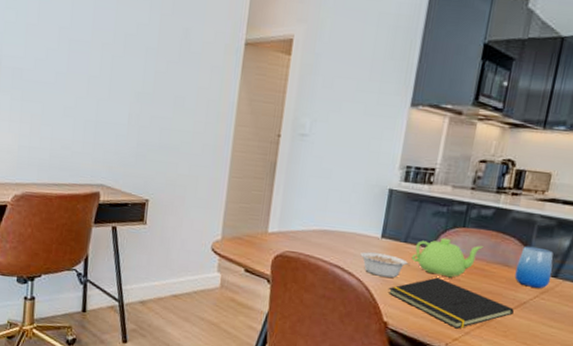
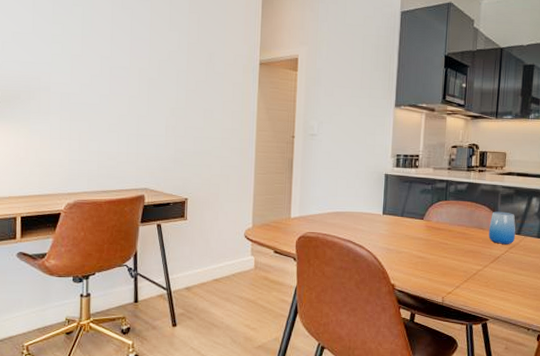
legume: present [360,251,410,278] -> none [367,227,408,247]
notepad: present [388,277,514,329] -> none [392,243,491,284]
teapot: present [411,237,484,278] -> none [408,210,462,242]

